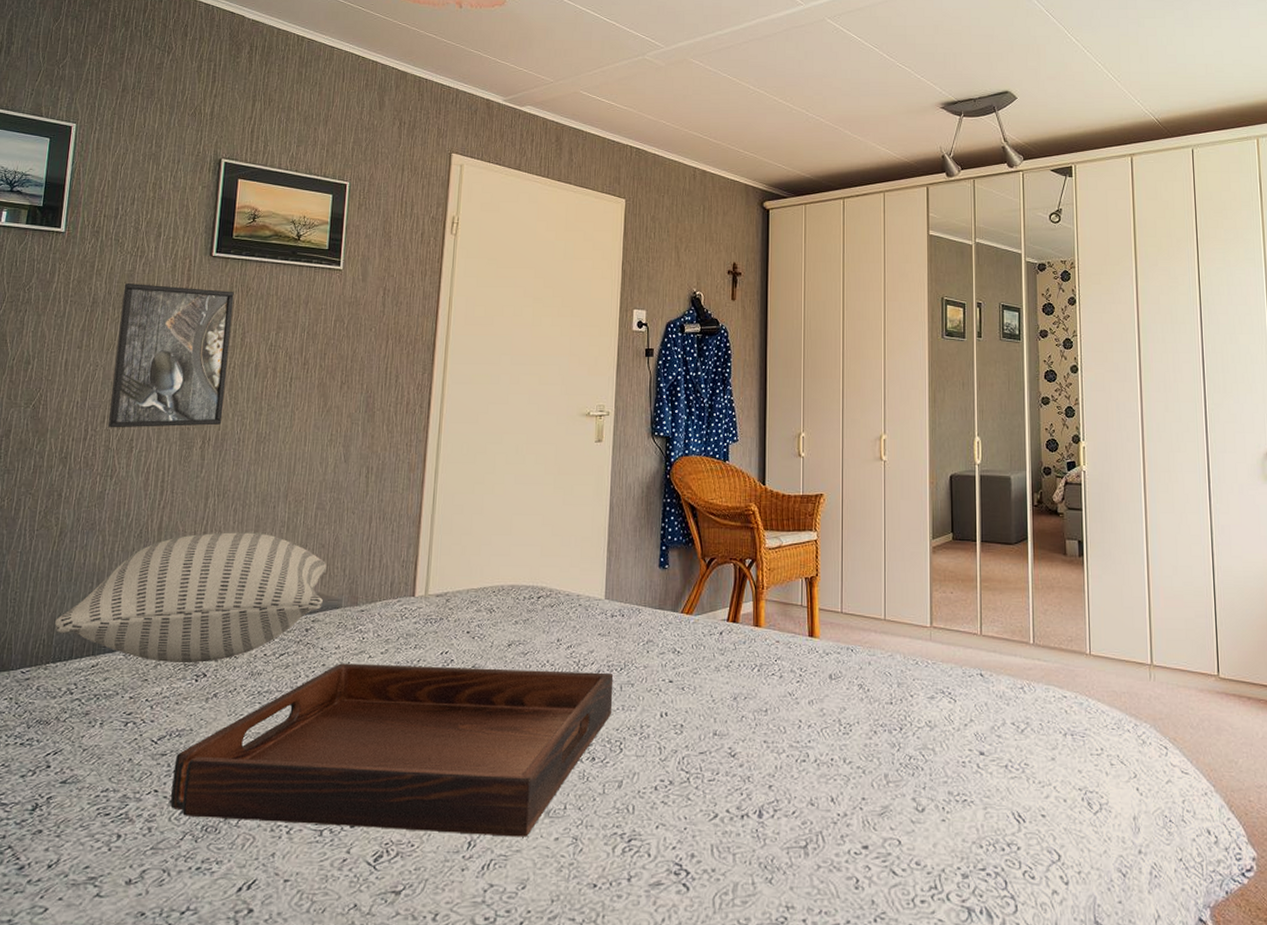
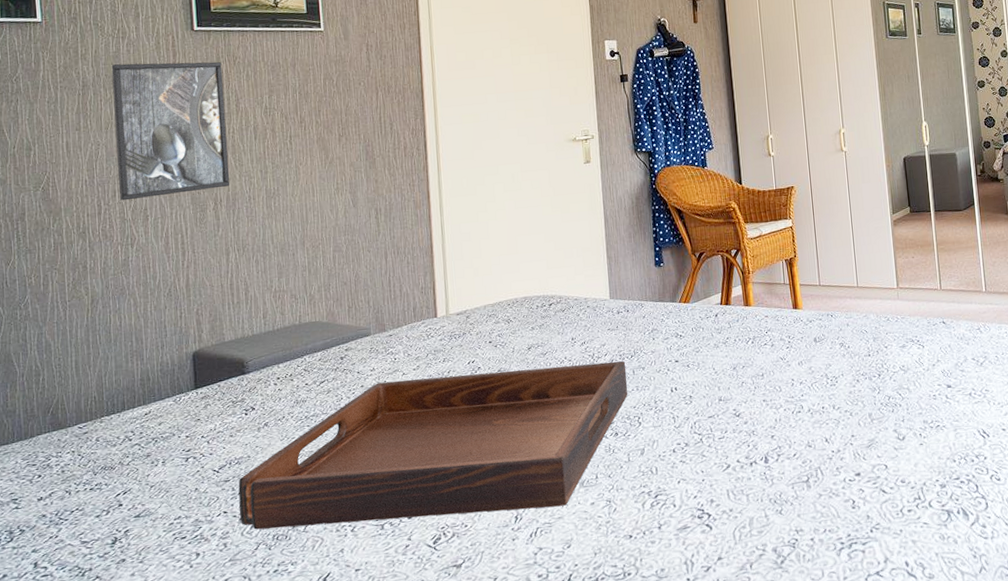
pillow: present [55,532,327,664] -> none [102,279,353,403]

